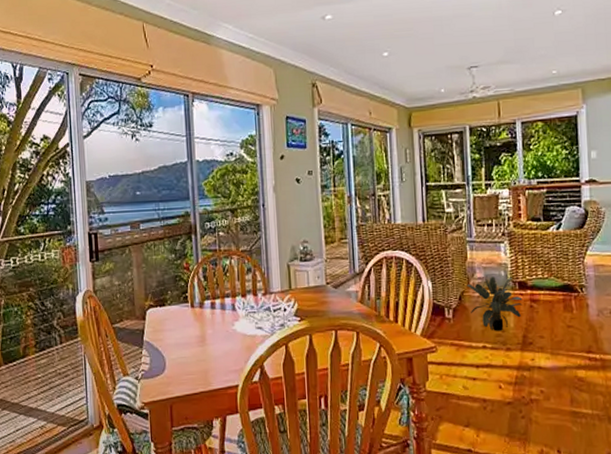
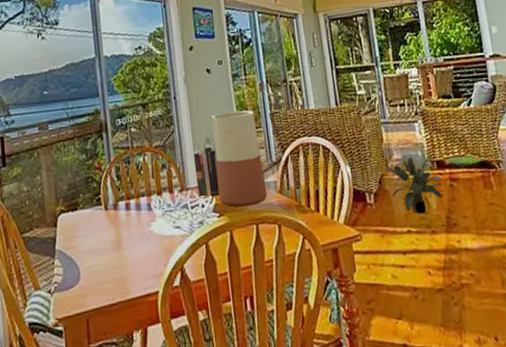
books: none [279,250,302,302] -> present [193,142,220,197]
vase: none [298,221,348,313] -> present [212,110,268,207]

